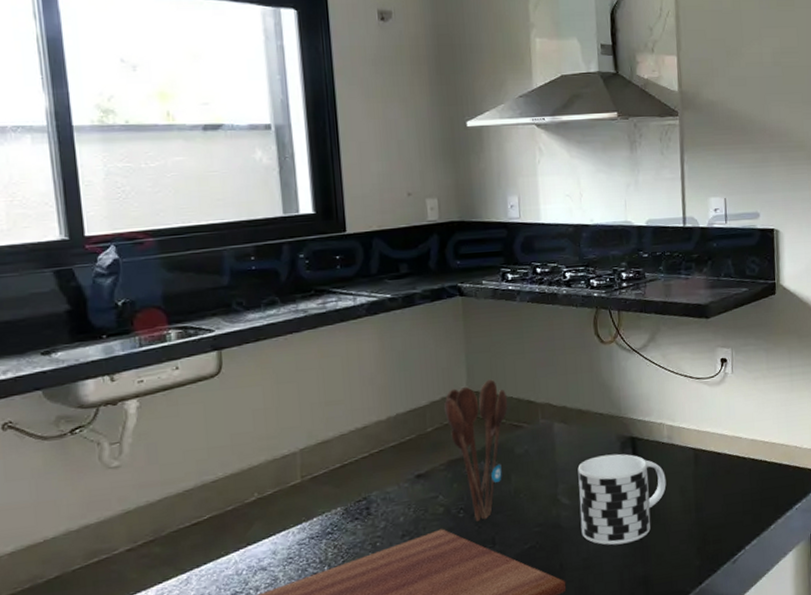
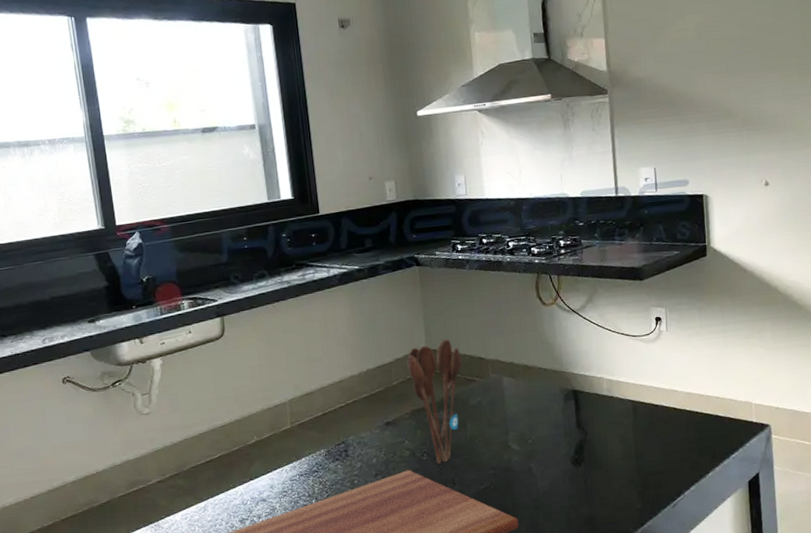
cup: present [577,453,667,545] -> none [525,405,608,488]

